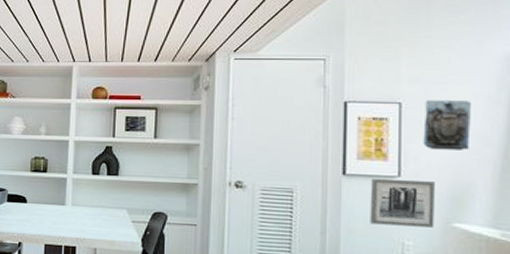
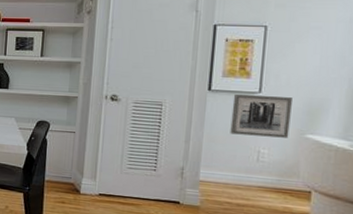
stone relief: present [423,100,471,150] -> none [284,24,333,70]

